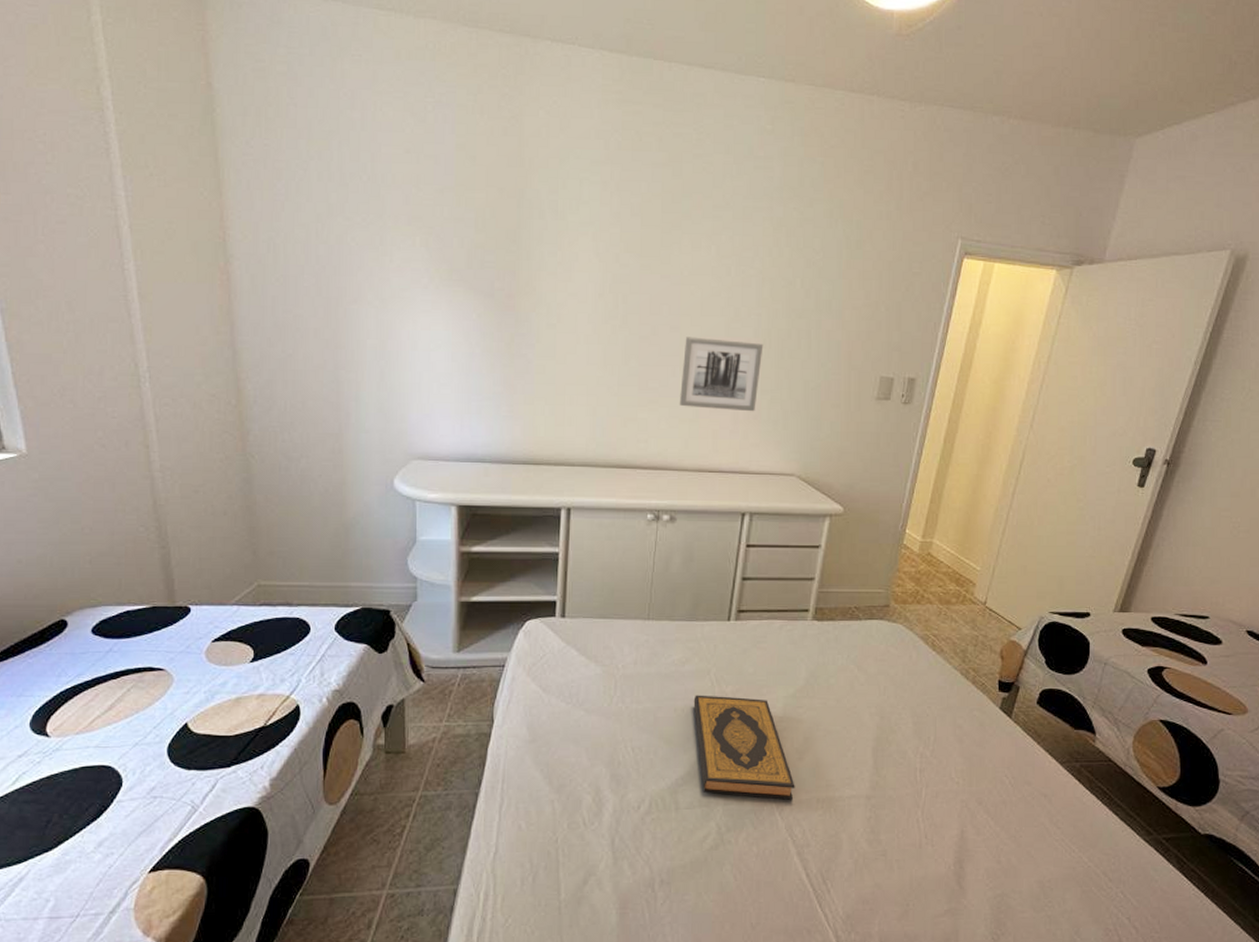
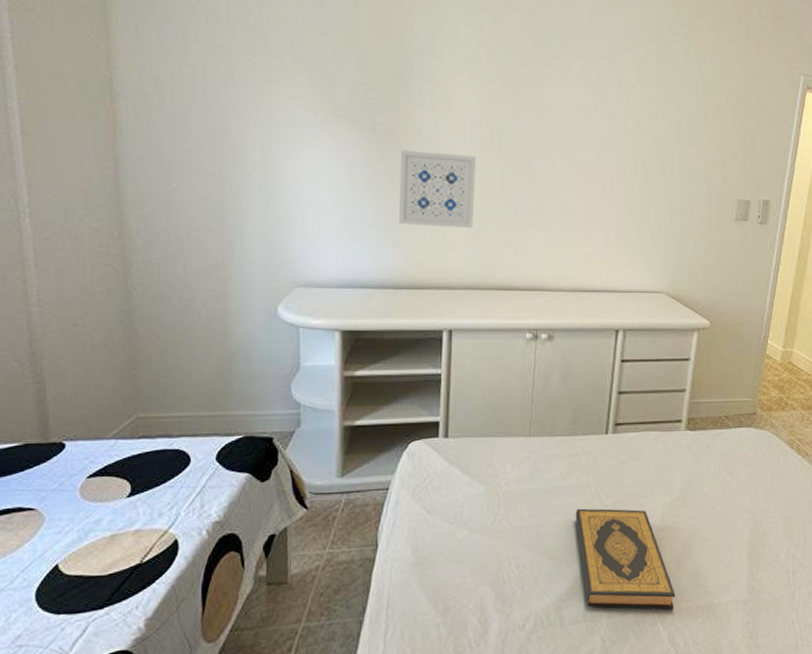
wall art: none [516,317,599,403] -> present [398,149,477,229]
wall art: present [679,337,764,412] -> none [553,165,631,234]

